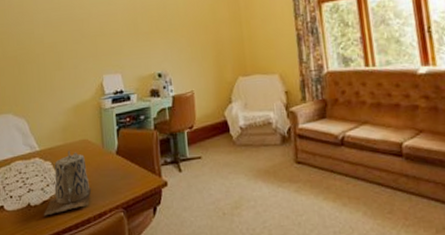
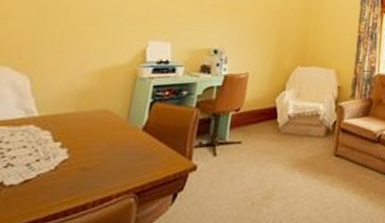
teapot: present [44,150,92,216] -> none [21,120,101,199]

